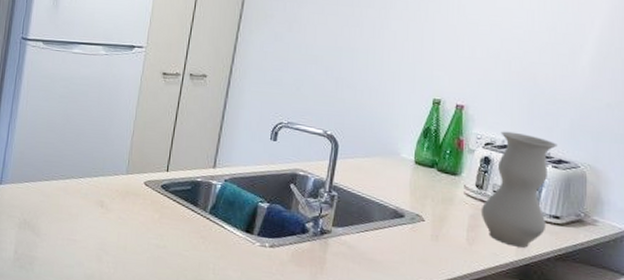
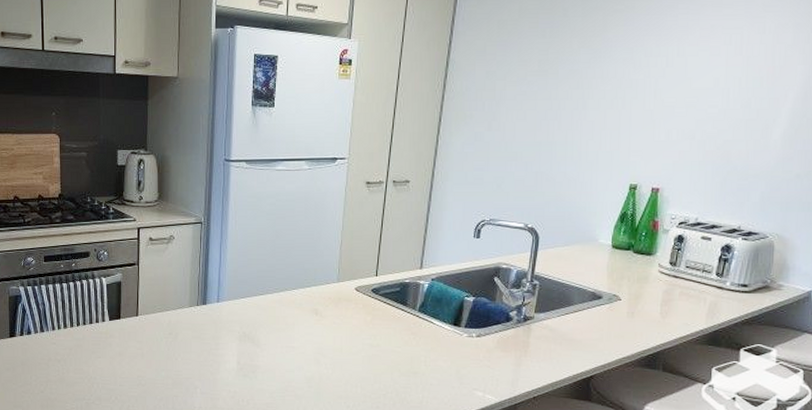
vase: present [480,131,558,248] -> none [673,209,748,316]

